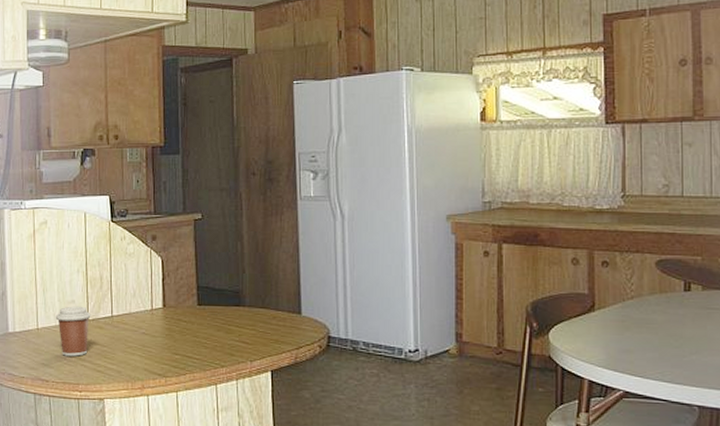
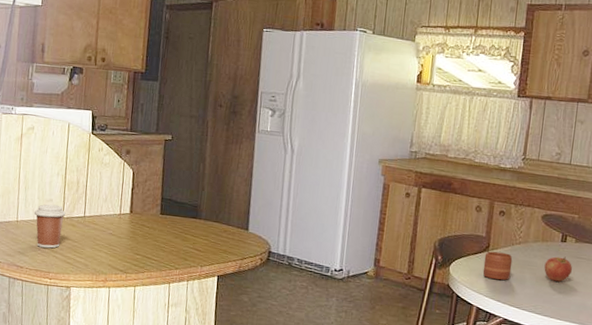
mug: none [590,311,626,345] -> present [482,251,513,280]
apple: none [667,308,703,340] -> present [544,256,572,282]

